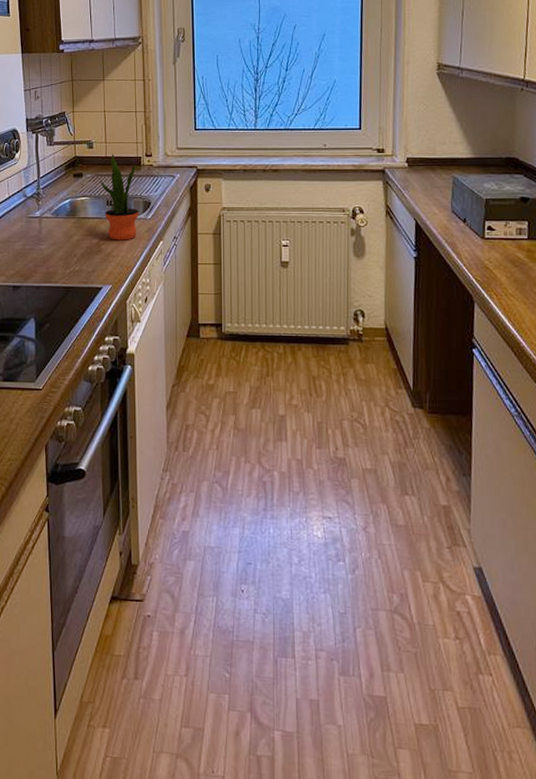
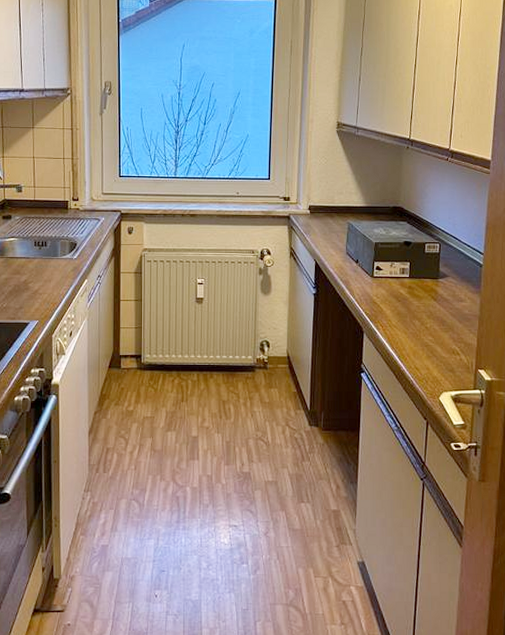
potted plant: present [100,154,139,240] -> none [28,197,66,279]

